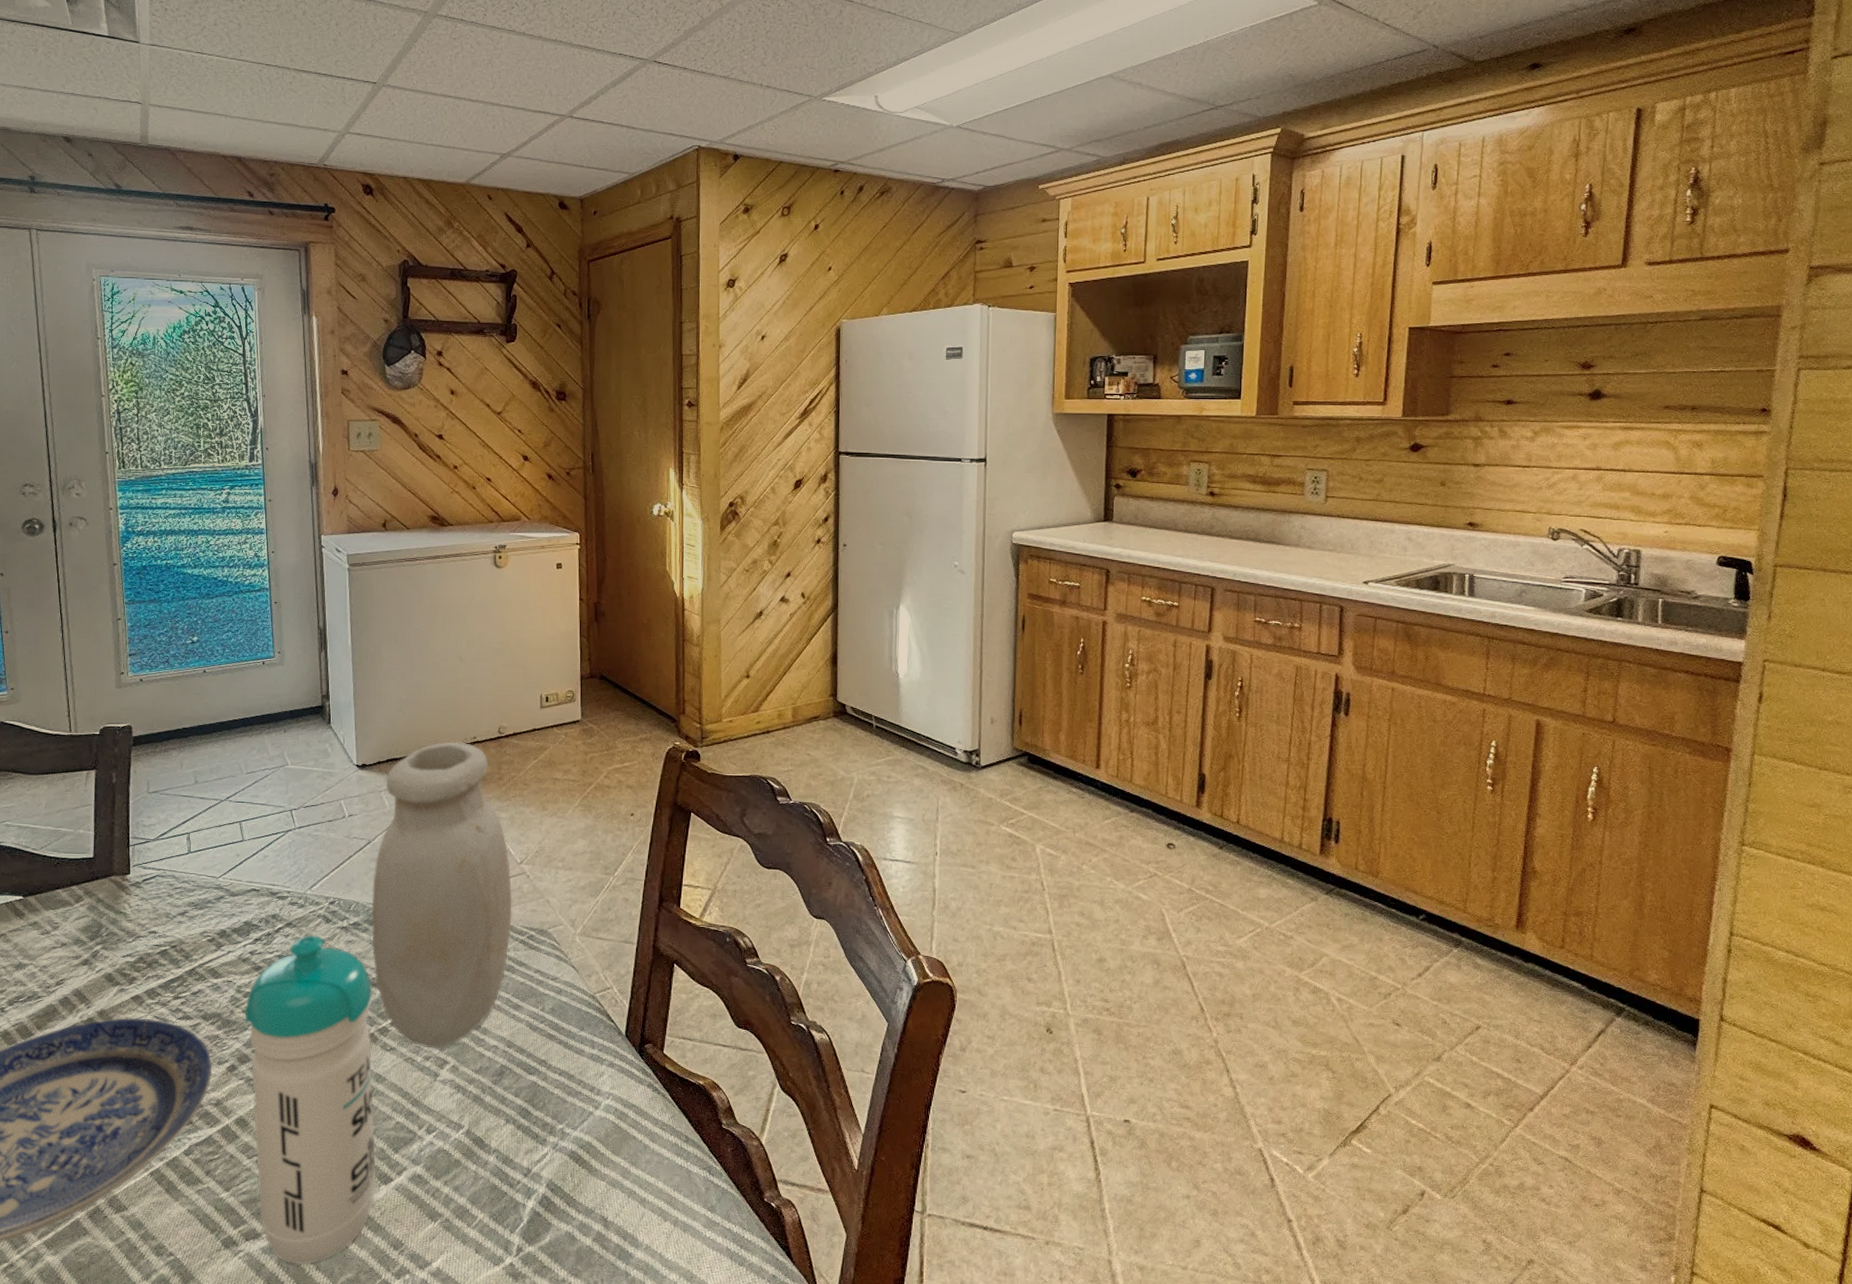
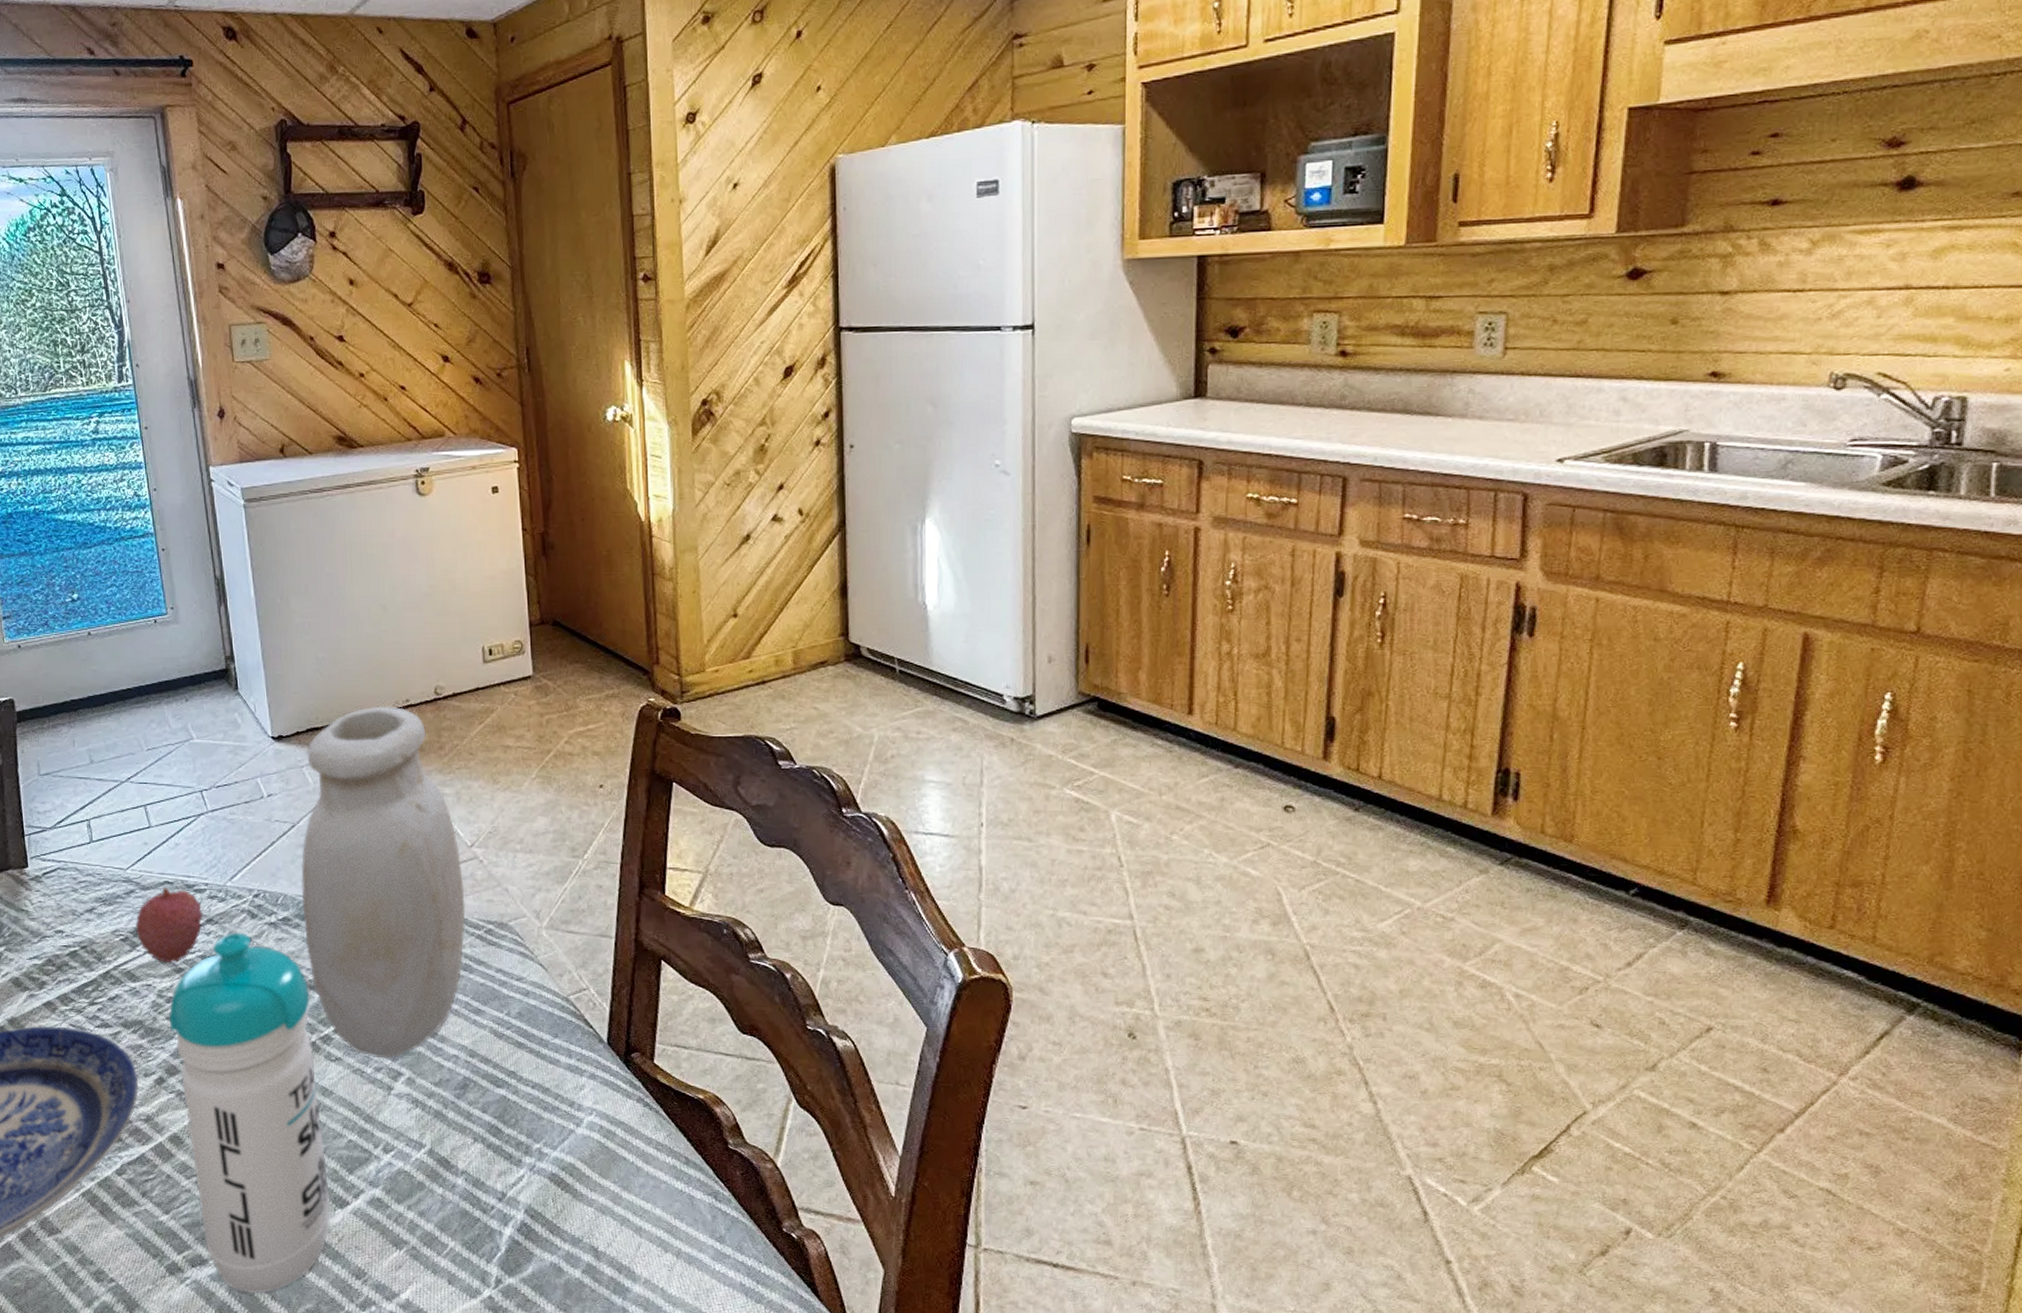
fruit: none [222,894,283,962] -> present [135,887,203,964]

